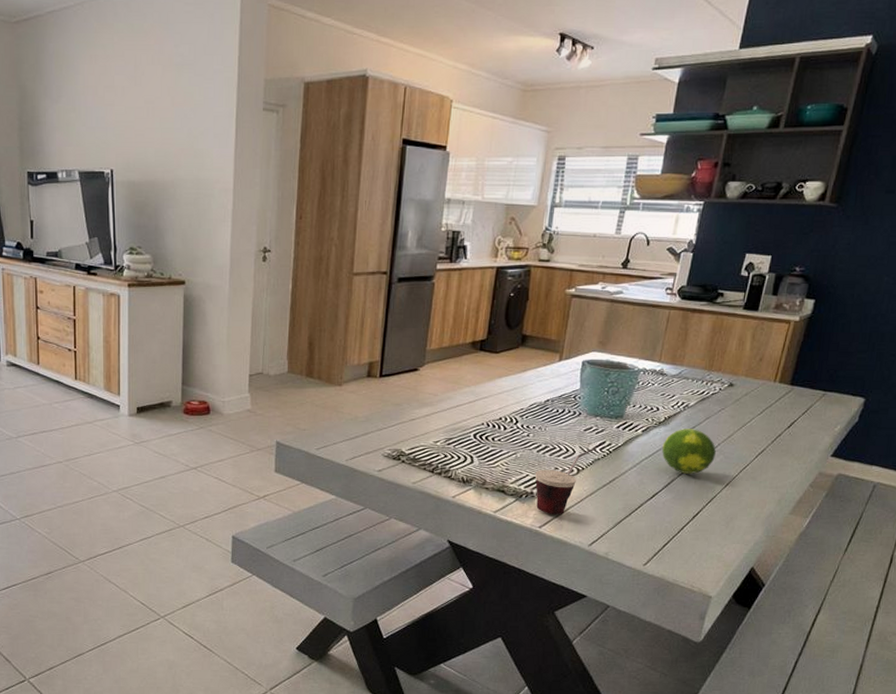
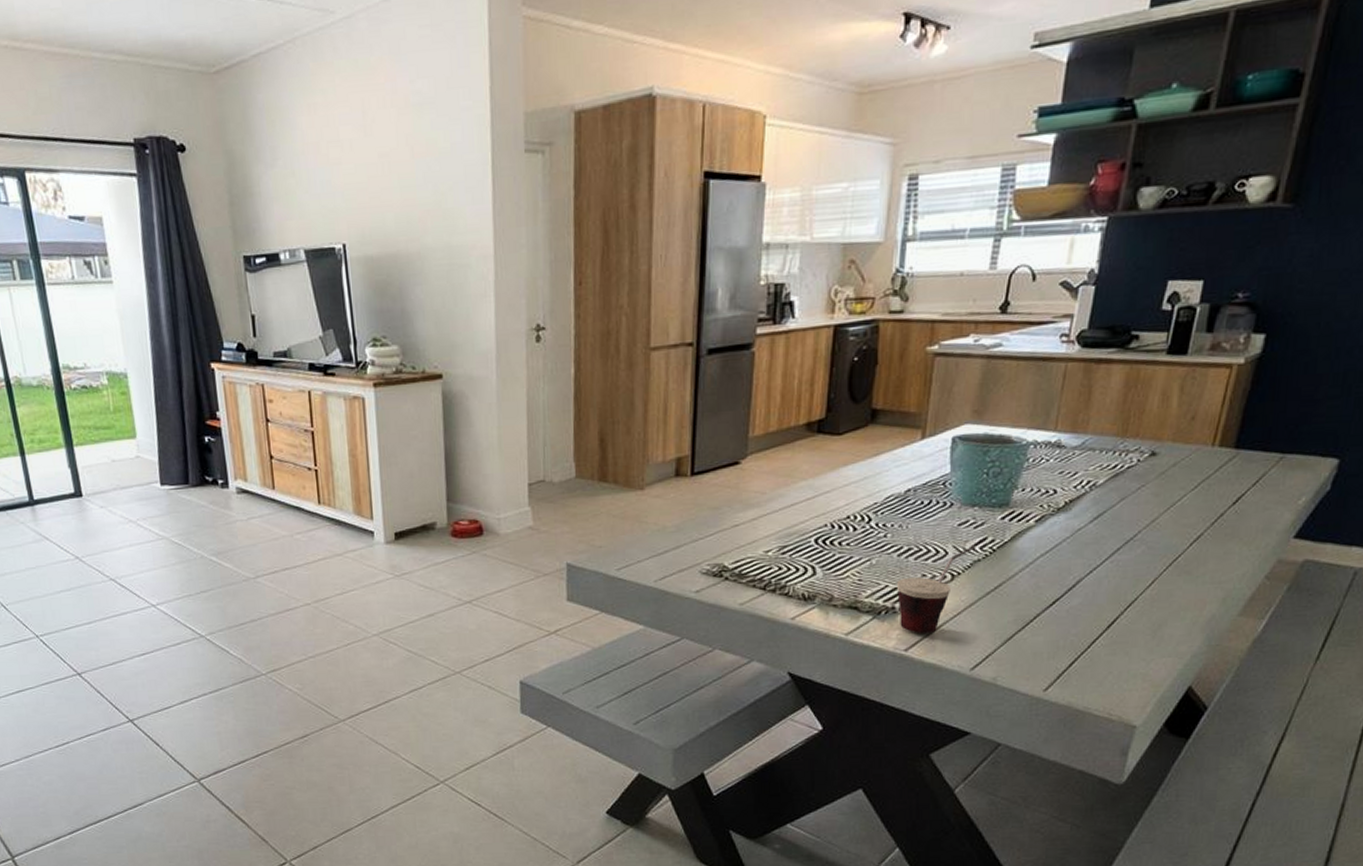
fruit: present [662,429,716,474] -> none [1063,514,1135,572]

